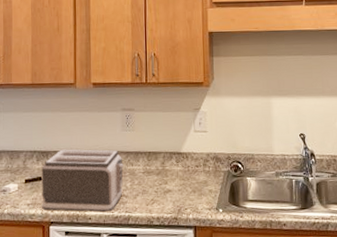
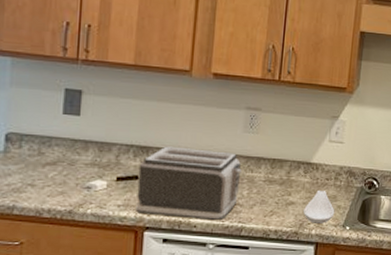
spoon rest: none [180,176,208,208] -> present [303,189,335,223]

